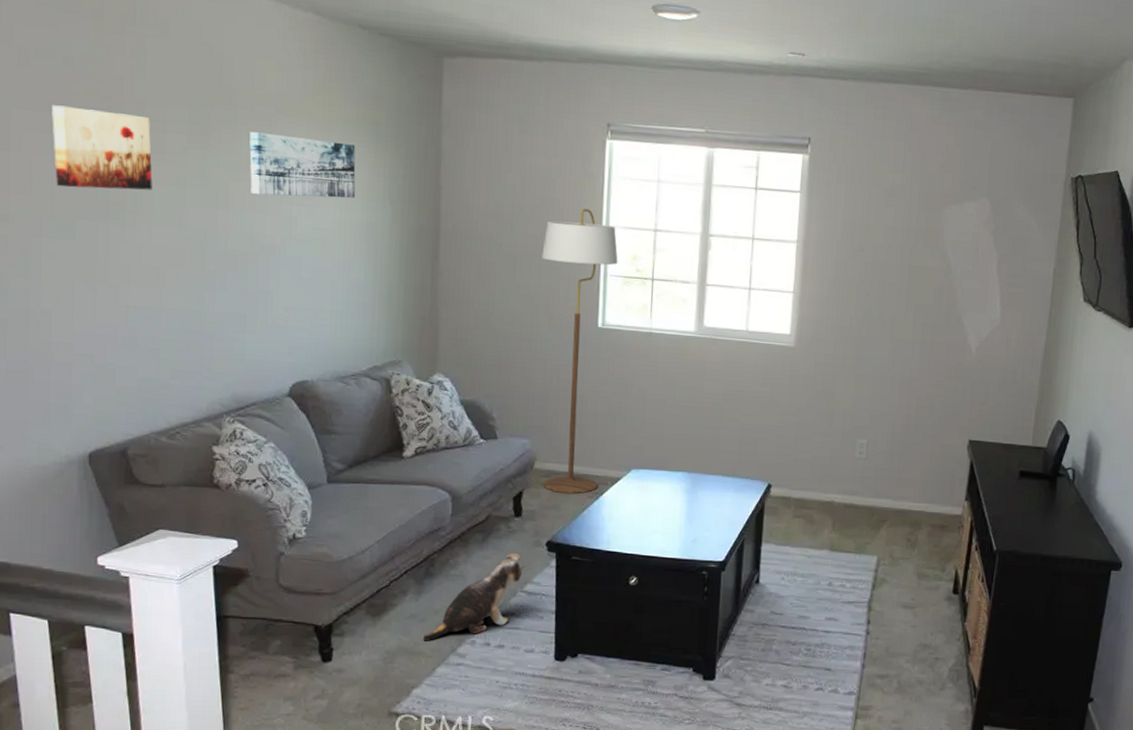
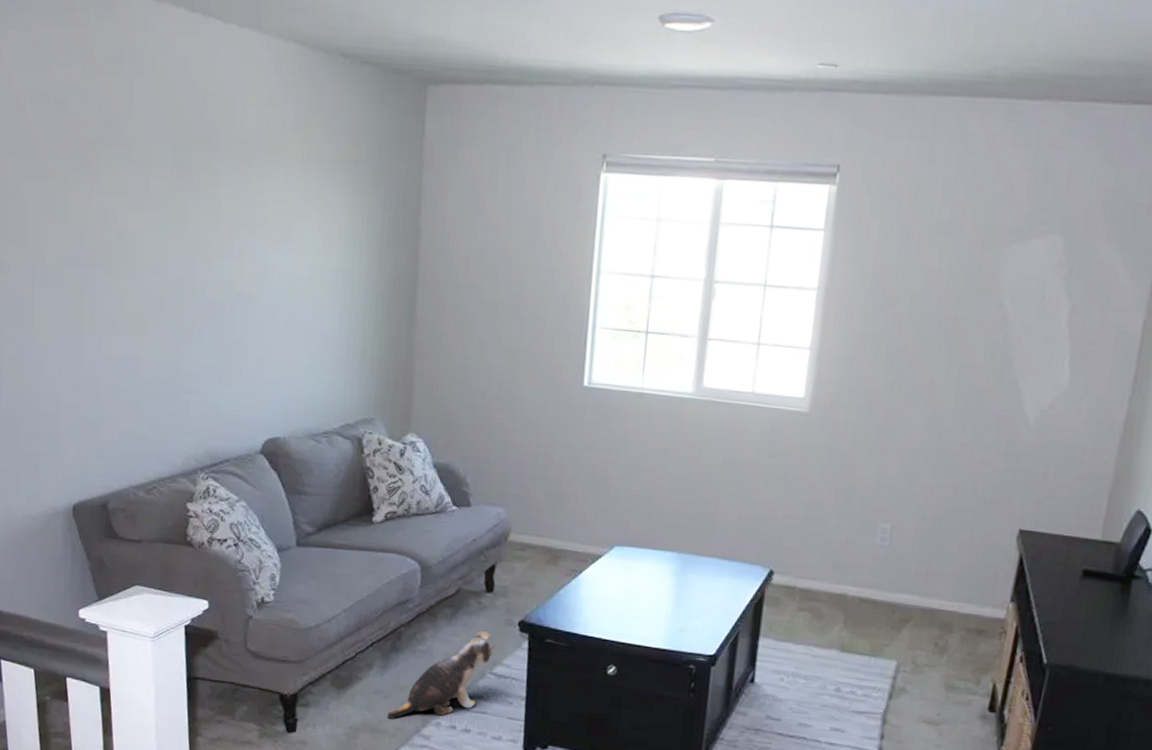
wall art: present [52,105,153,190] -> none [45,150,136,237]
wall art: present [249,132,356,198] -> none [229,173,334,243]
floor lamp: present [542,208,618,494] -> none [518,252,609,571]

